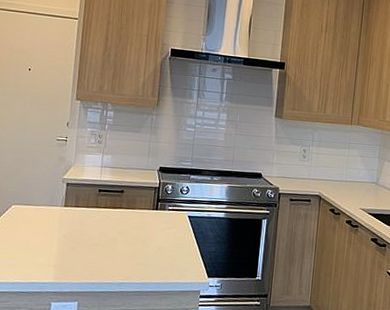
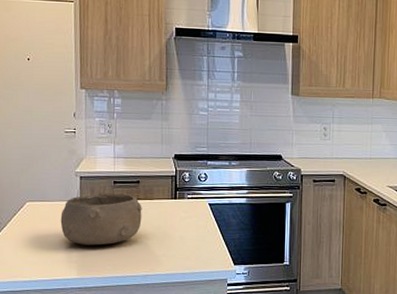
bowl: none [43,200,124,251] -> present [60,193,142,246]

